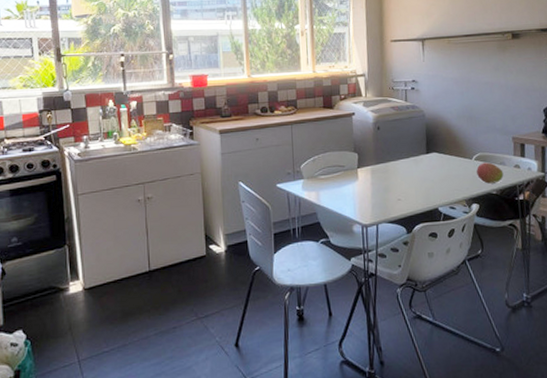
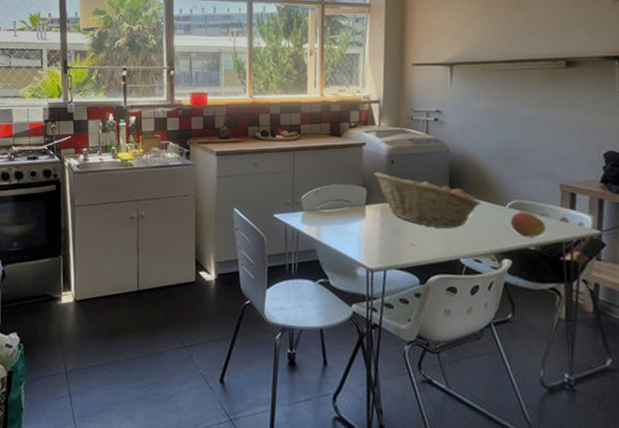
fruit basket: none [363,138,452,183] -> present [373,172,481,228]

